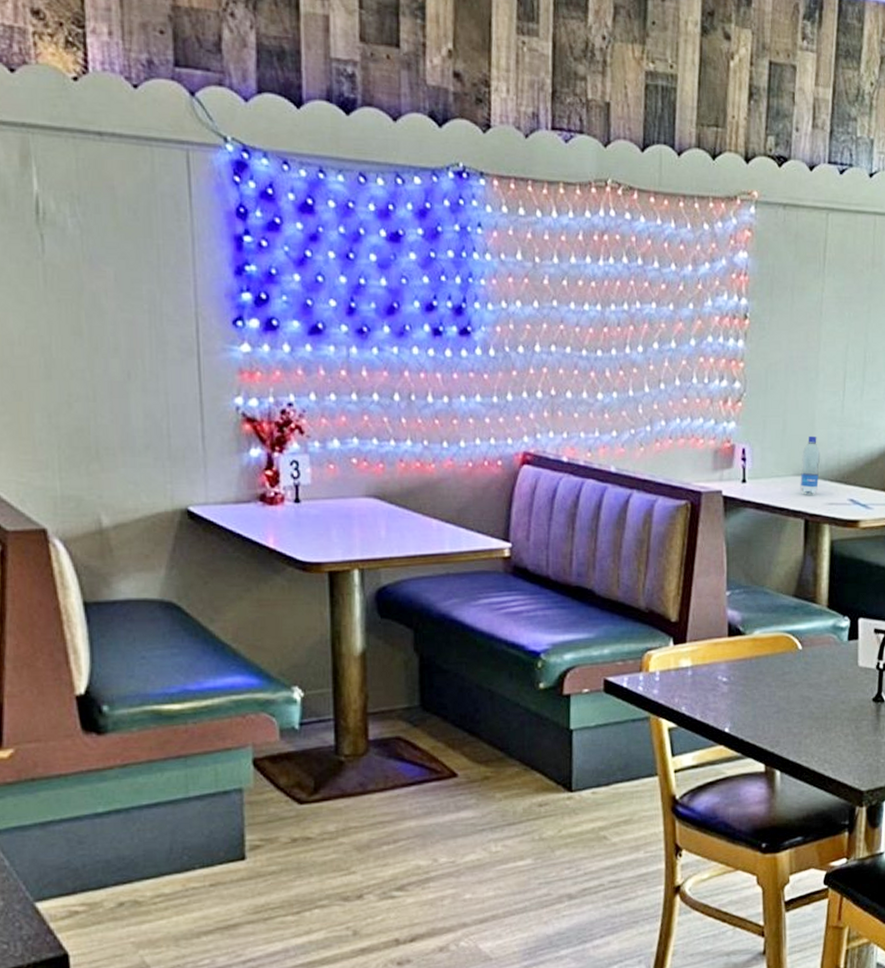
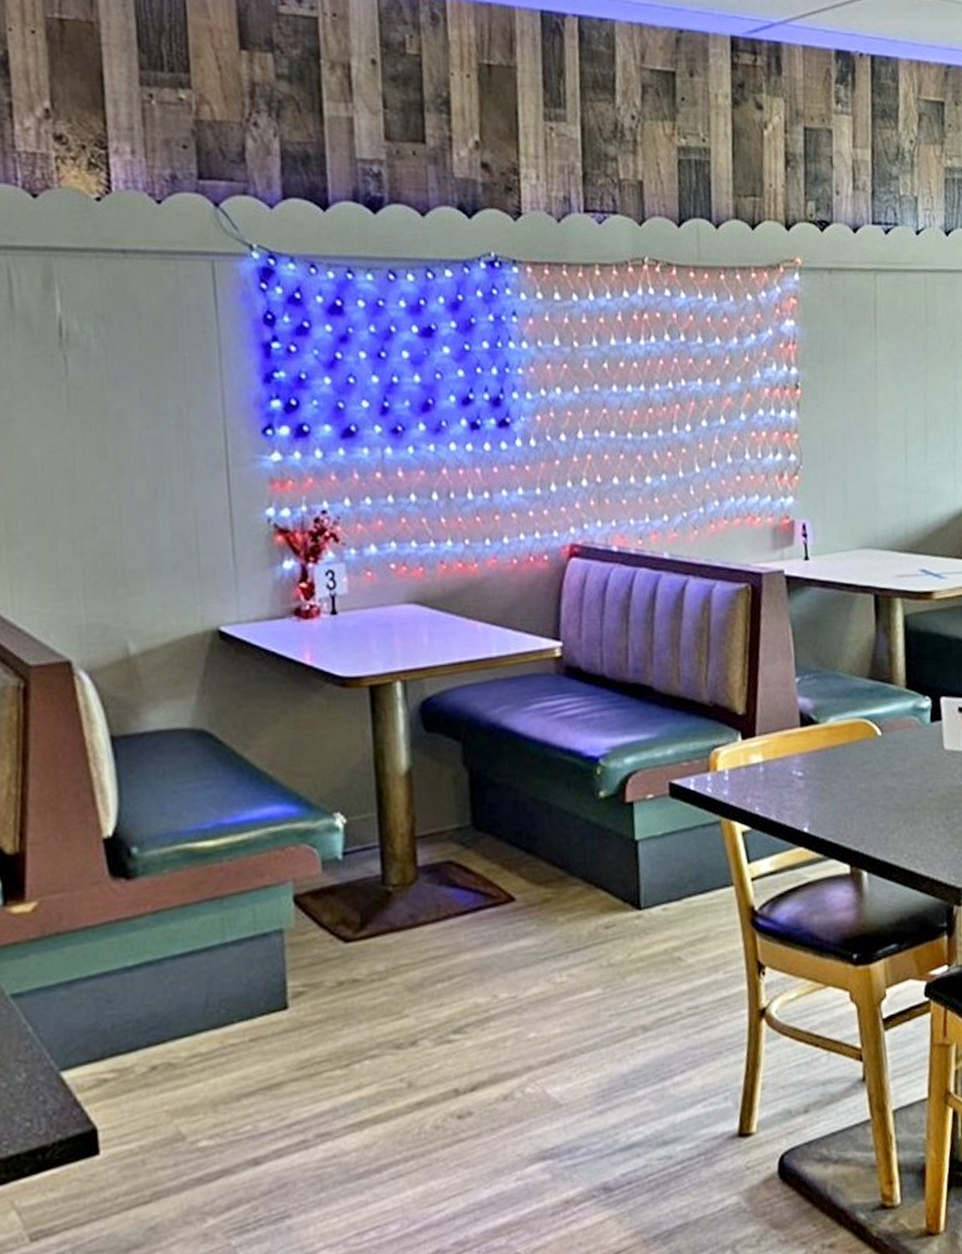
bottle: present [800,435,821,496] -> none [866,505,887,569]

